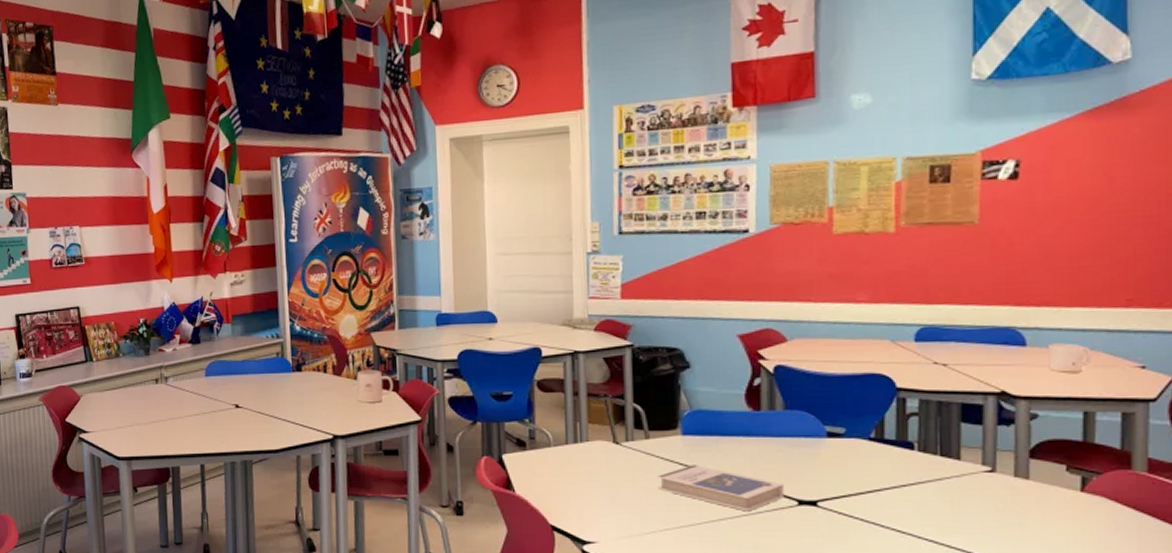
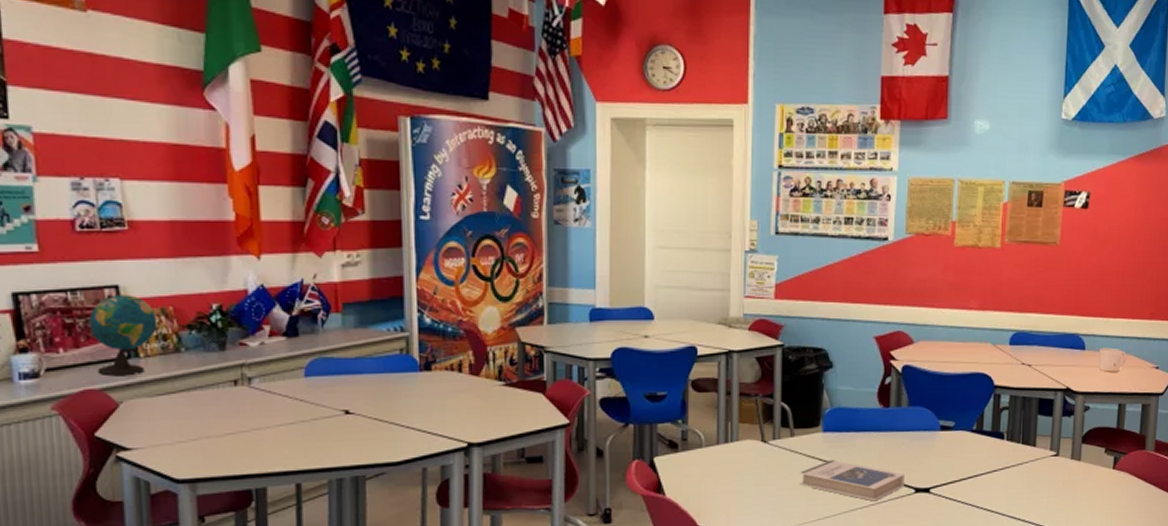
globe: none [61,313,104,376] -> present [89,295,158,377]
mug: present [356,369,394,403] -> none [497,368,540,406]

